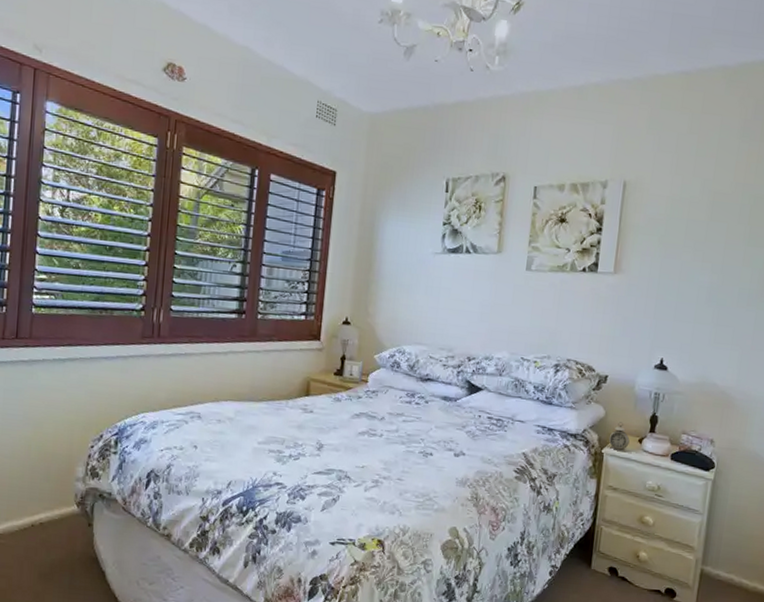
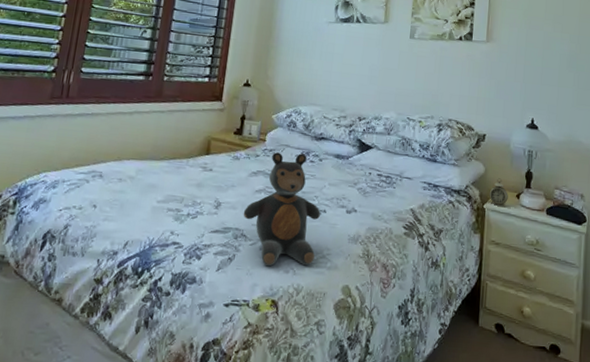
teddy bear: none [346,394,427,508] -> present [243,152,320,267]

